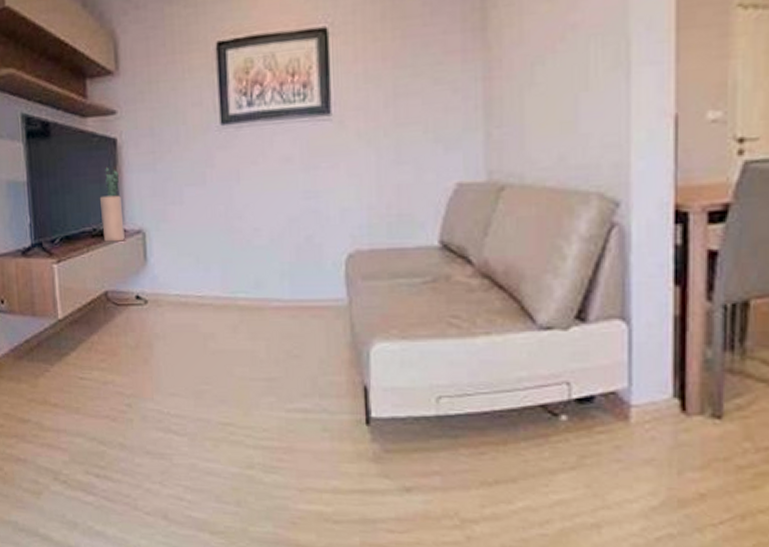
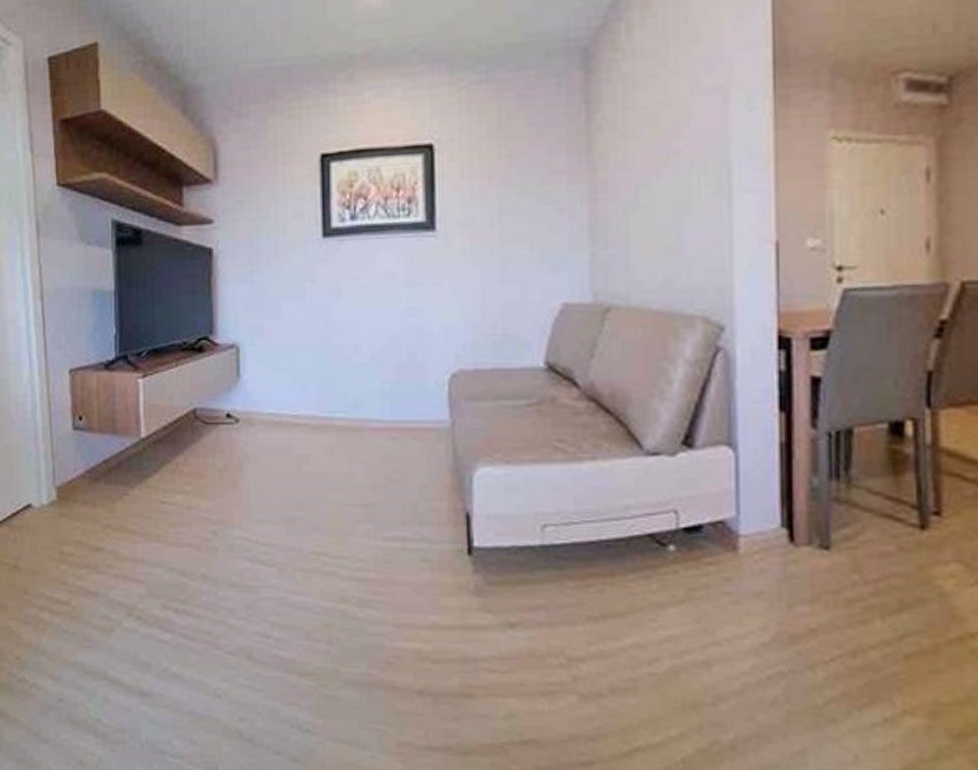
vase: present [99,166,125,243] -> none [191,277,217,358]

